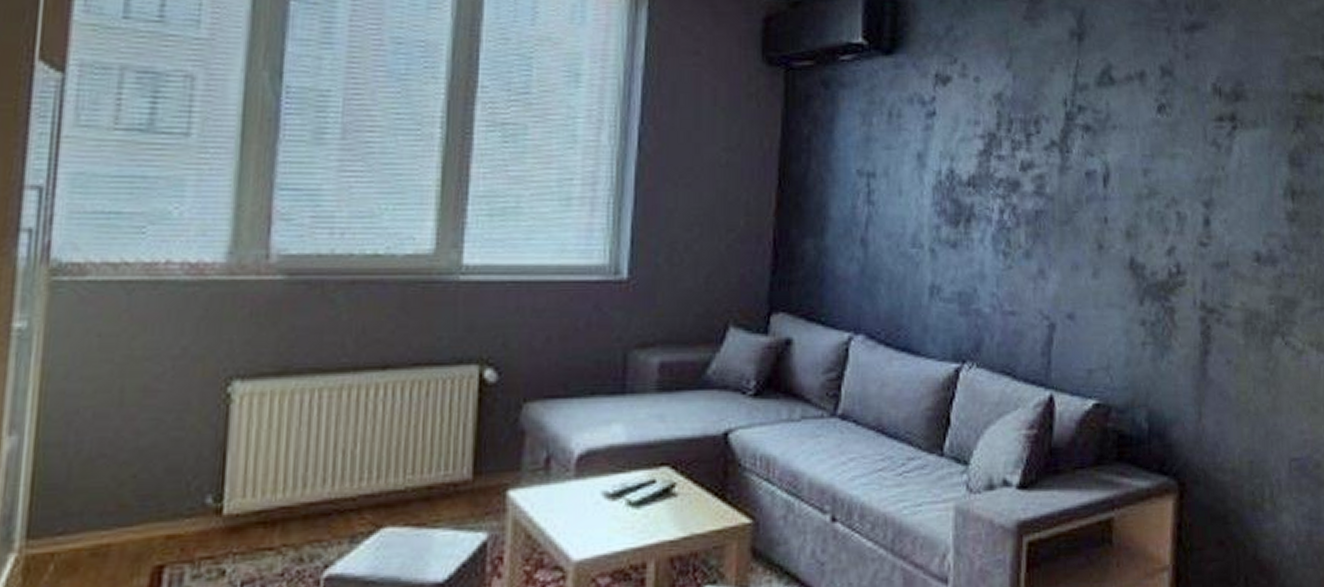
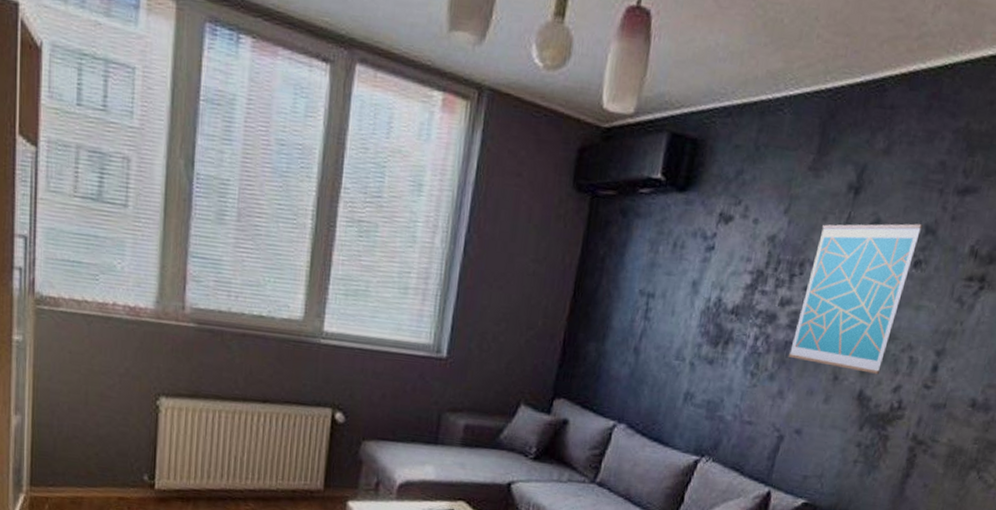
wall art: none [1041,66,1158,236] -> present [788,223,923,374]

